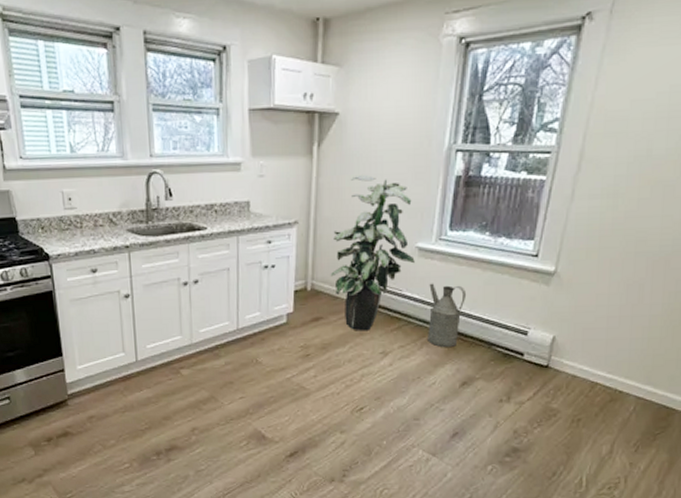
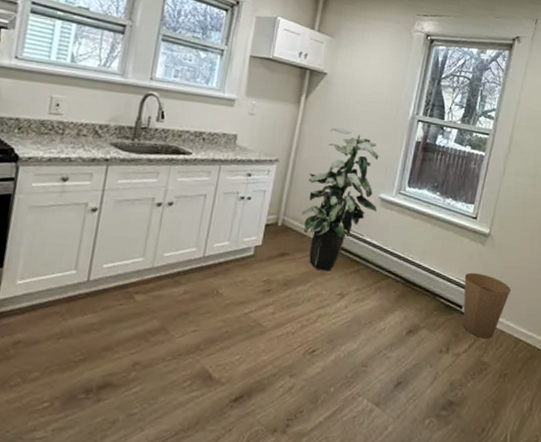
watering can: present [428,283,466,348] -> none [381,232,417,295]
trash can: none [525,316,584,385] -> present [463,272,511,339]

